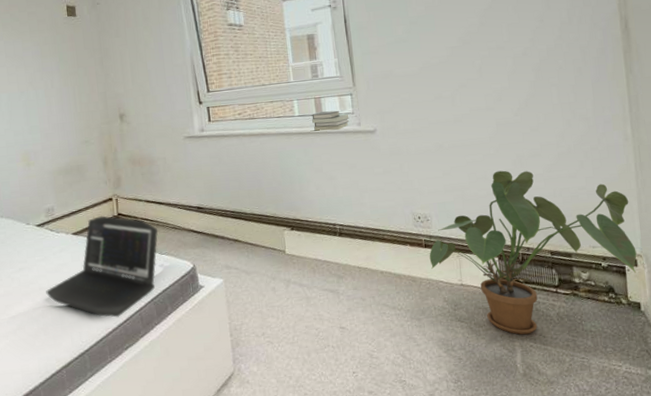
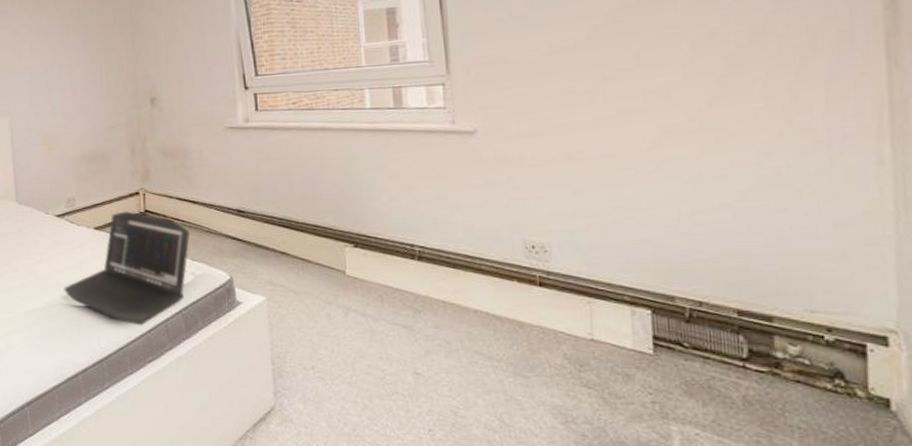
books: present [312,110,350,131] -> none [388,103,440,129]
house plant: present [429,170,637,335] -> none [545,194,889,418]

